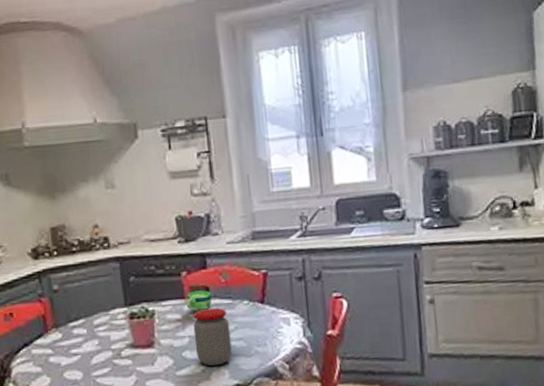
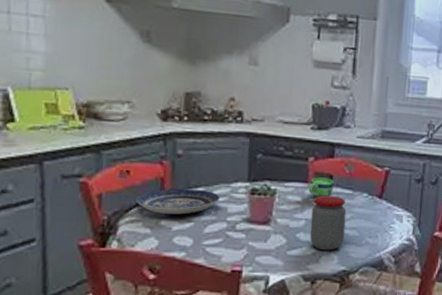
plate: none [23,321,101,351] -> present [136,188,220,215]

